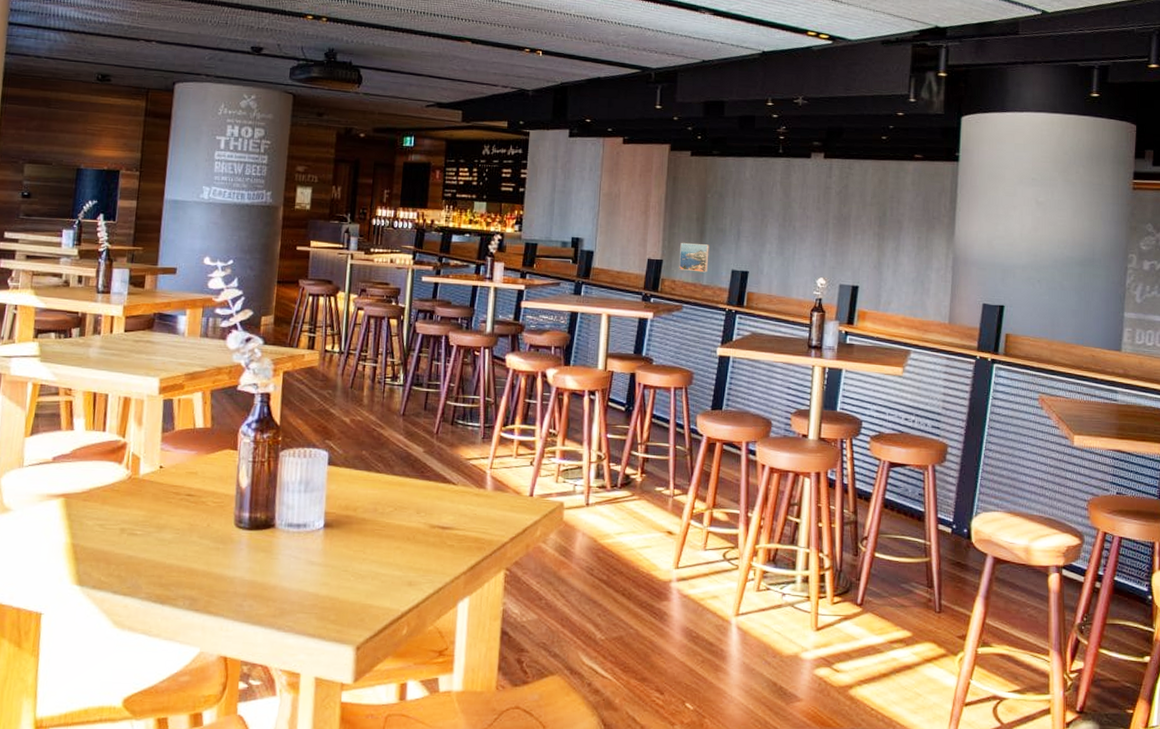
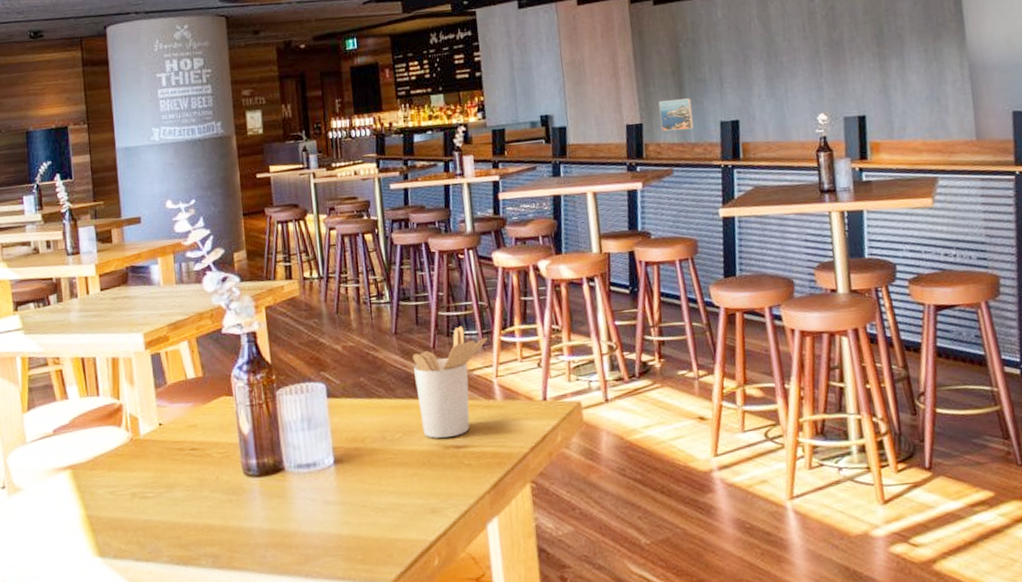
utensil holder: none [413,417,488,518] -> present [413,326,488,438]

